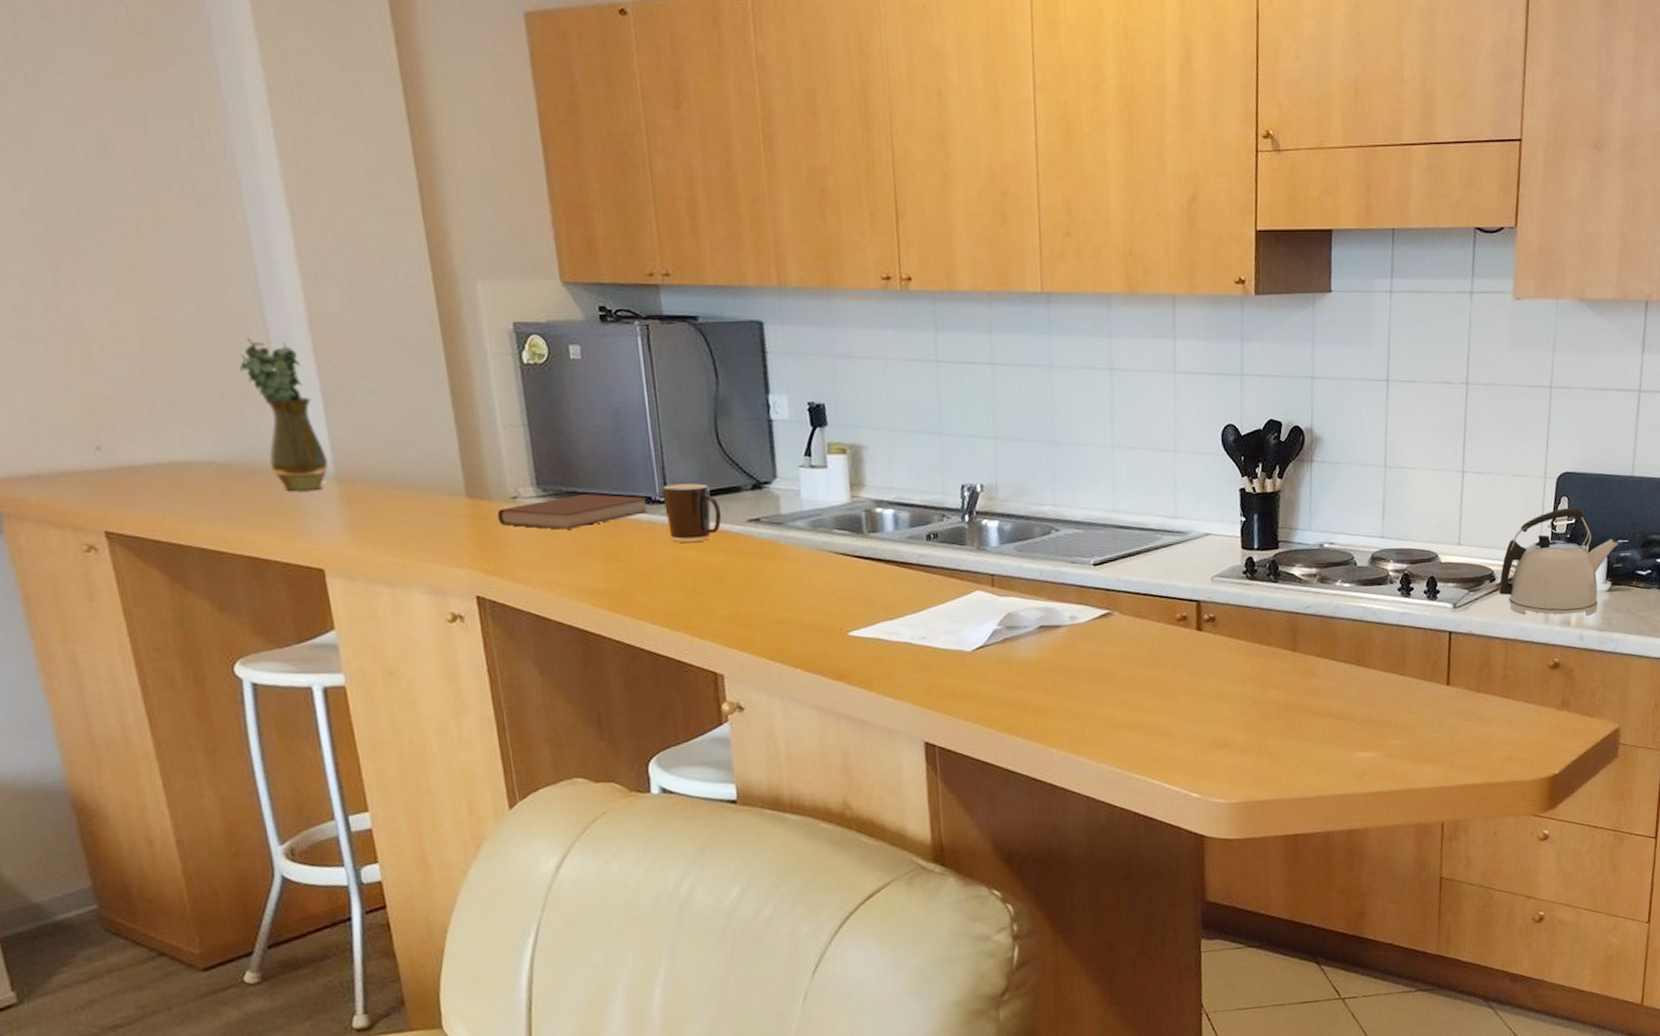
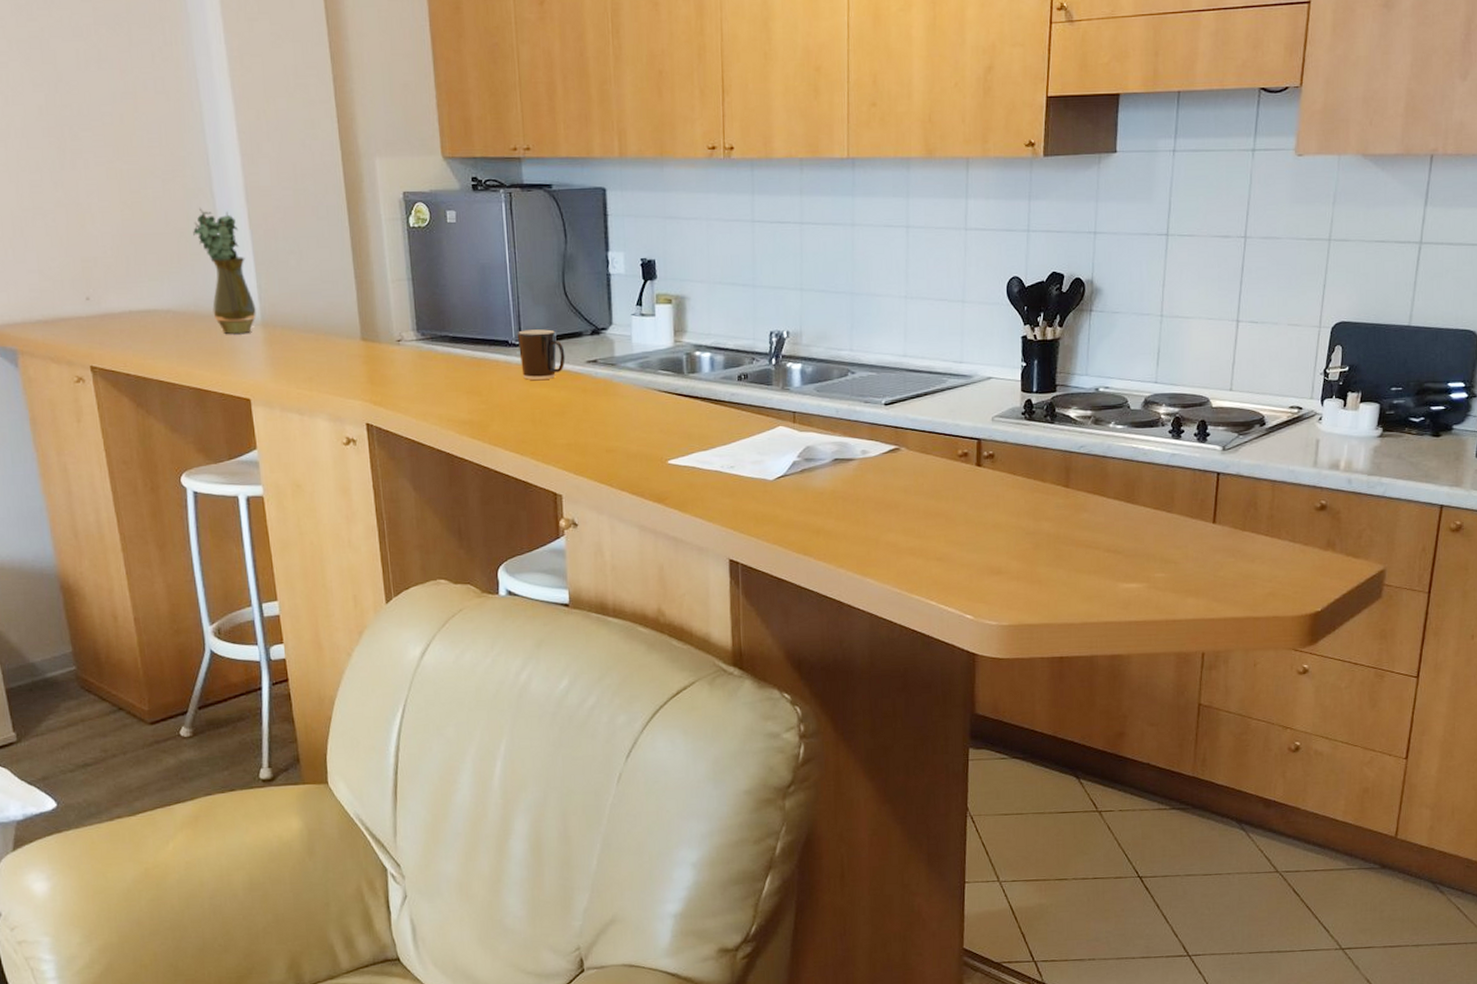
book: present [497,494,649,530] -> none [385,338,506,368]
kettle: present [1497,506,1619,616] -> none [1267,355,1392,460]

